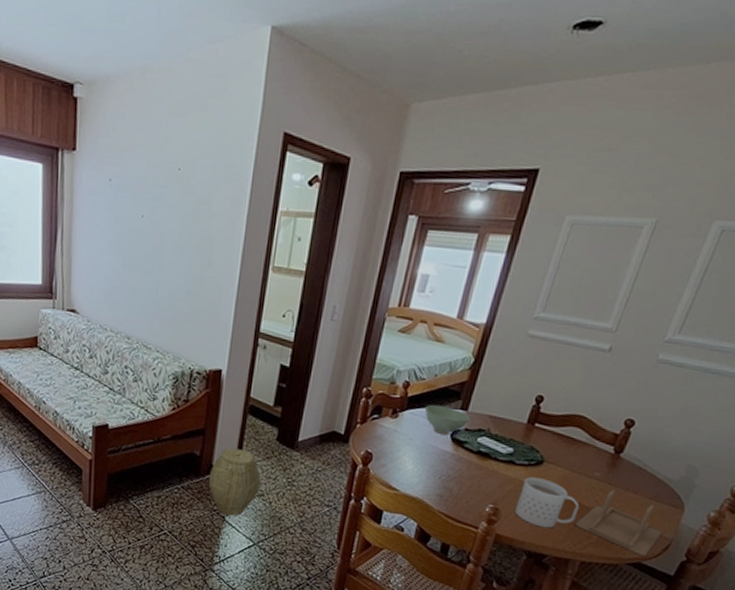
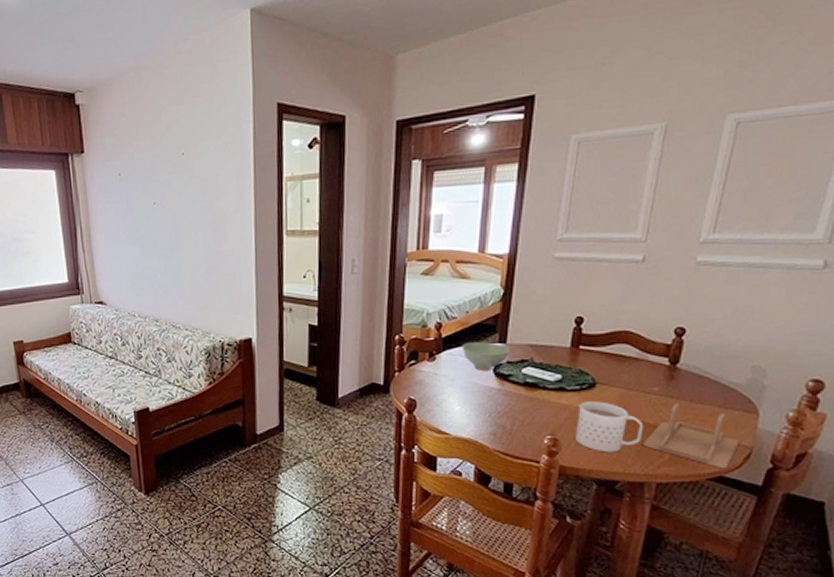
woven basket: present [208,448,261,516] -> none [254,414,307,482]

